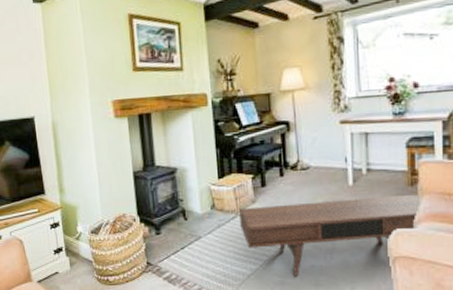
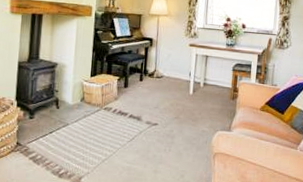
coffee table: present [239,194,421,276] -> none [102,103,238,164]

